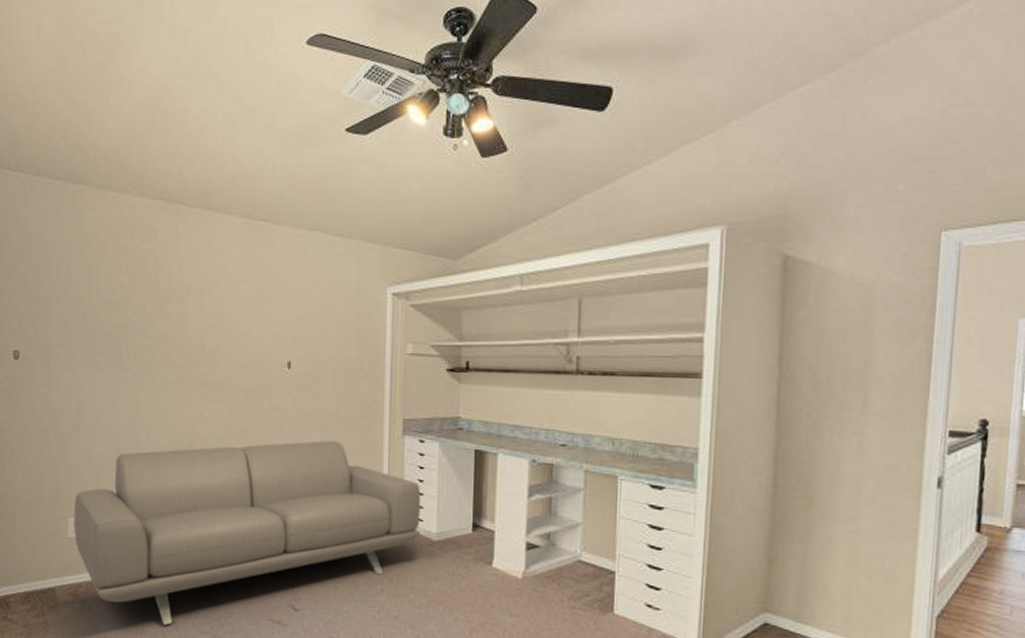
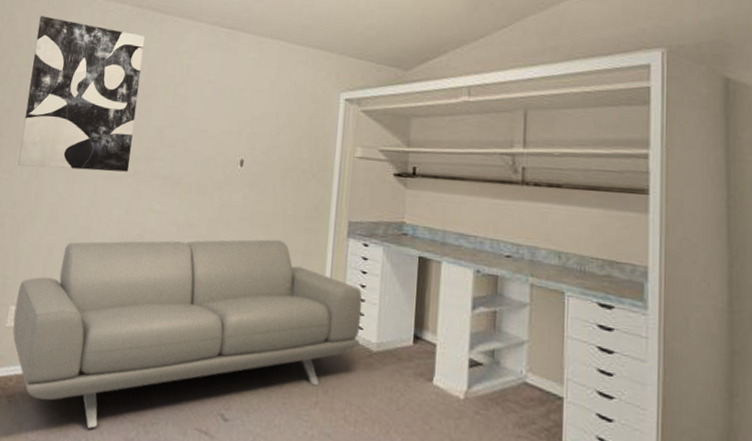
wall art: none [50,214,172,381] -> present [18,16,145,172]

